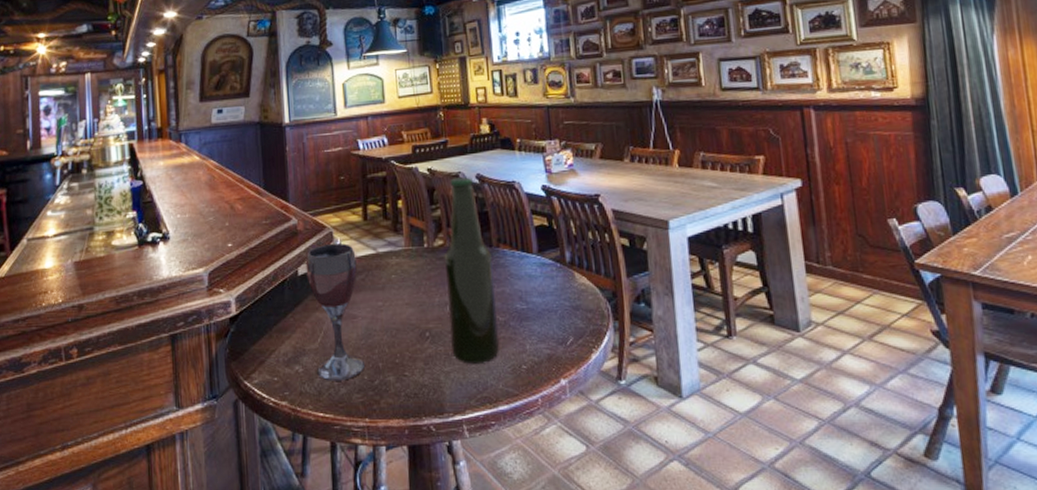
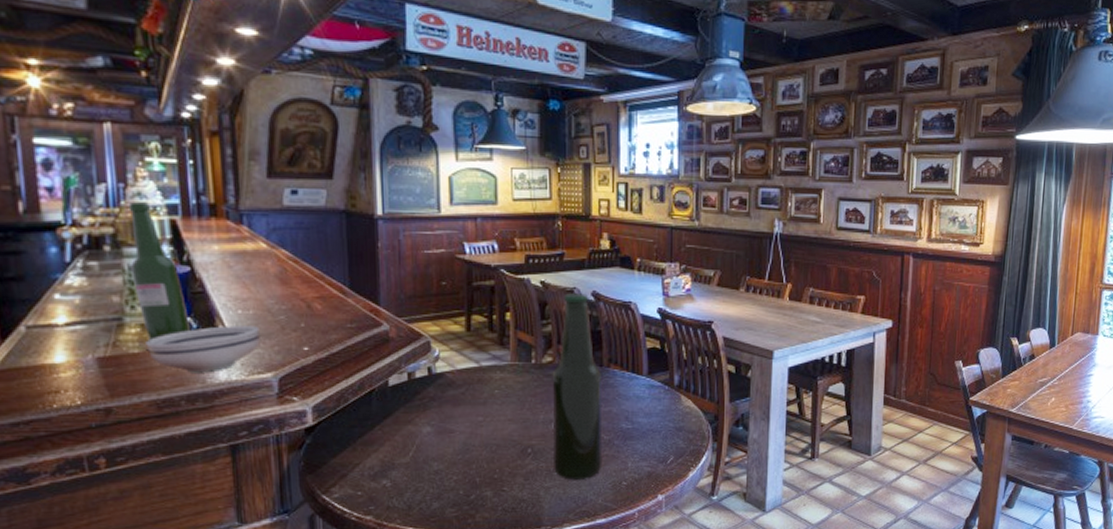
beer bottle: none [100,132,143,246] -> present [128,202,191,341]
bowl: none [109,226,194,272] -> present [145,324,260,373]
cup: present [305,243,366,381] -> none [398,353,462,496]

